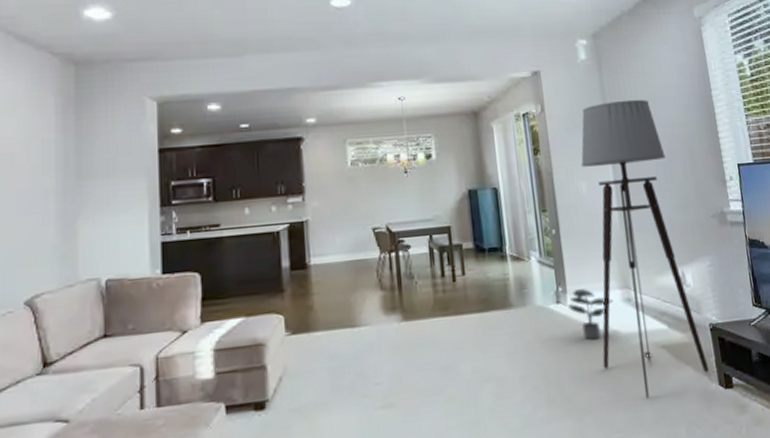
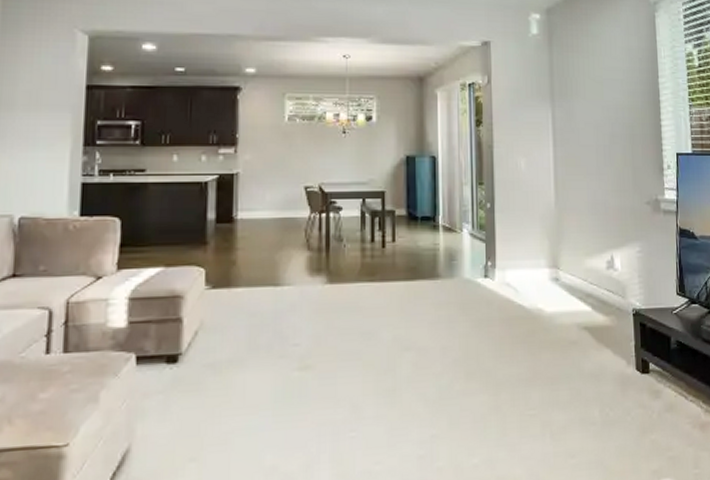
potted plant: present [567,288,613,340] -> none [495,264,541,317]
floor lamp: present [581,99,710,399] -> none [523,79,628,378]

